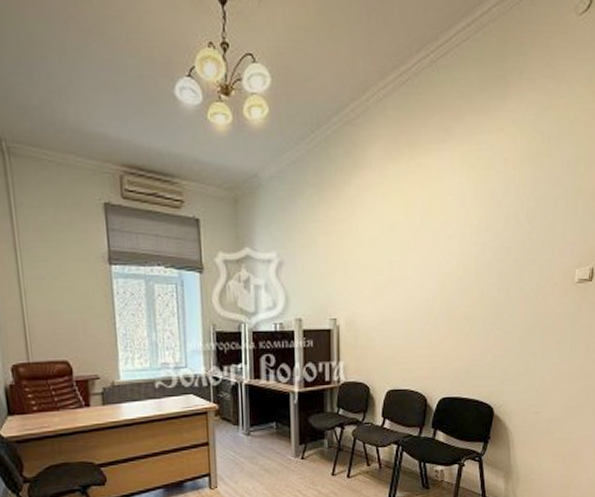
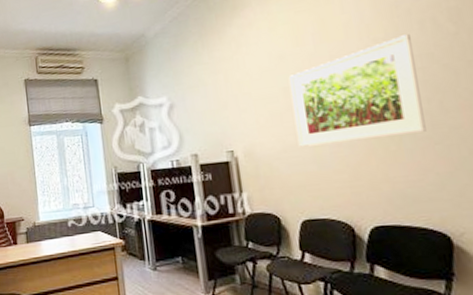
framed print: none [394,226,497,321] -> present [288,34,426,147]

